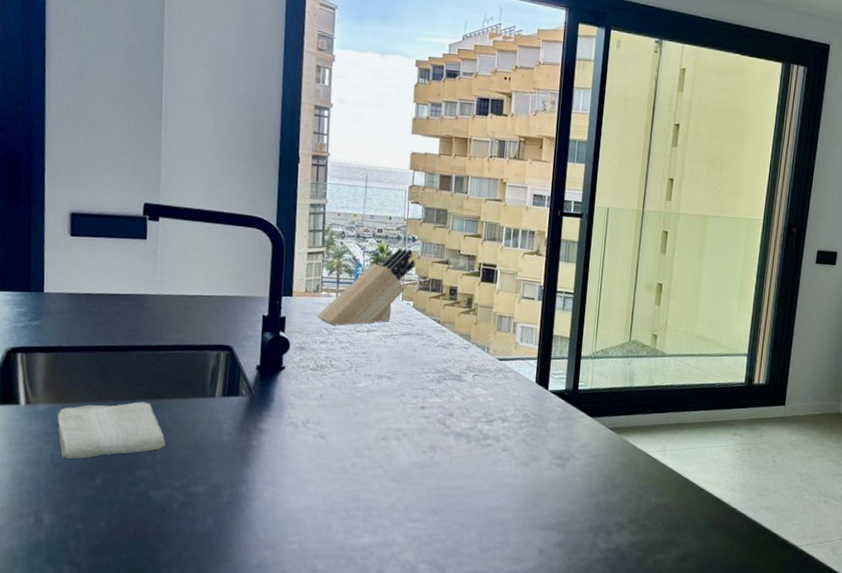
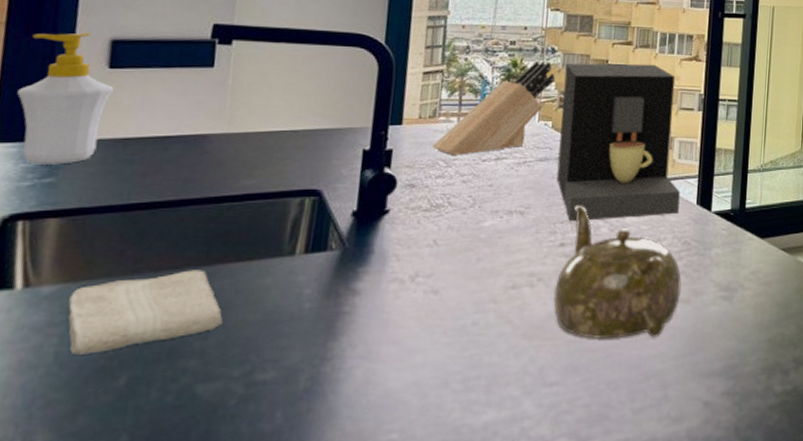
soap bottle: none [8,205,75,311] -> present [17,32,113,165]
teapot: none [416,375,522,492] -> present [553,205,682,339]
coffee maker: none [417,251,522,390] -> present [556,63,680,222]

